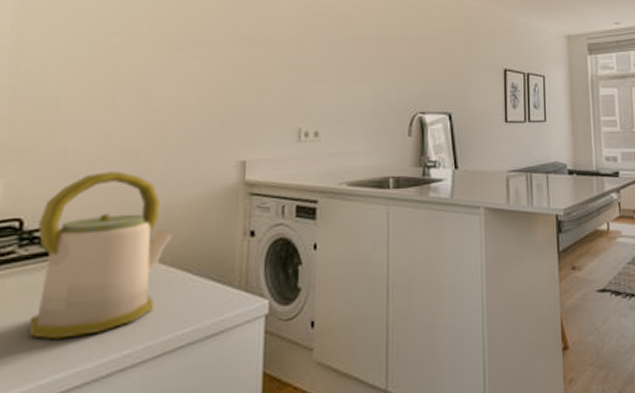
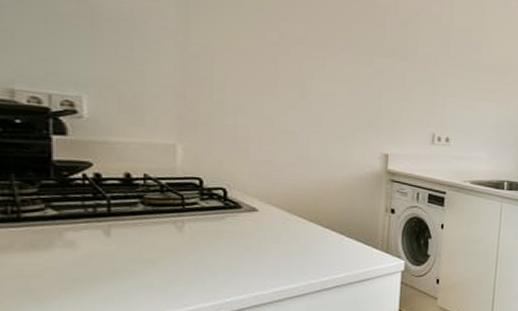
kettle: present [29,171,173,340] -> none [215,148,328,272]

